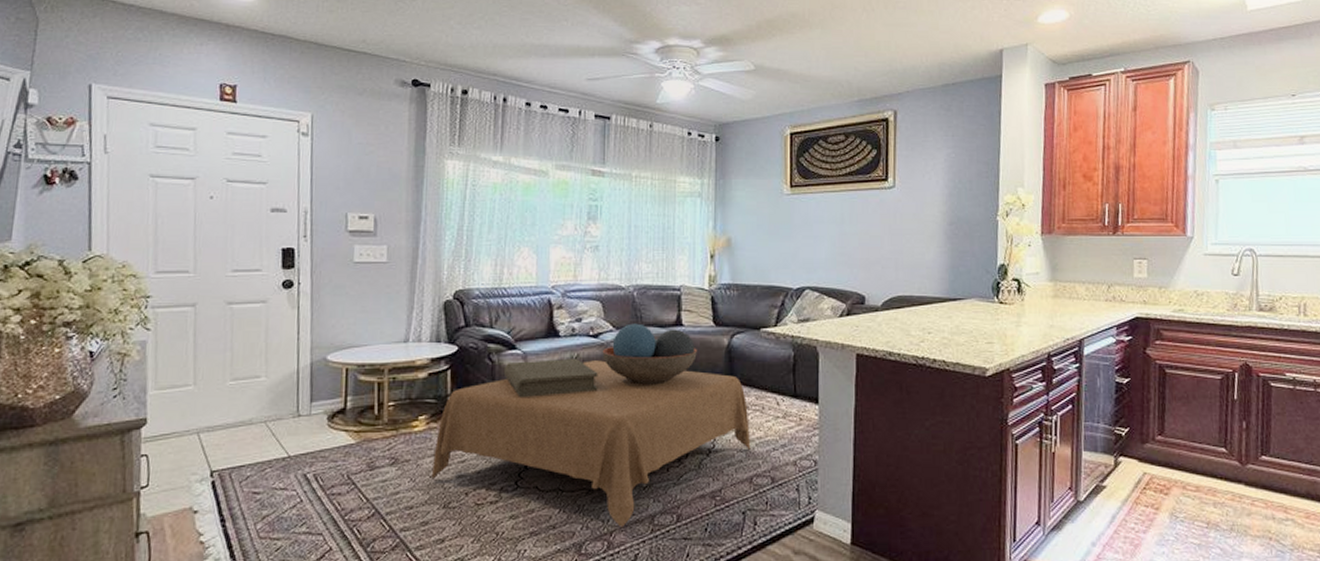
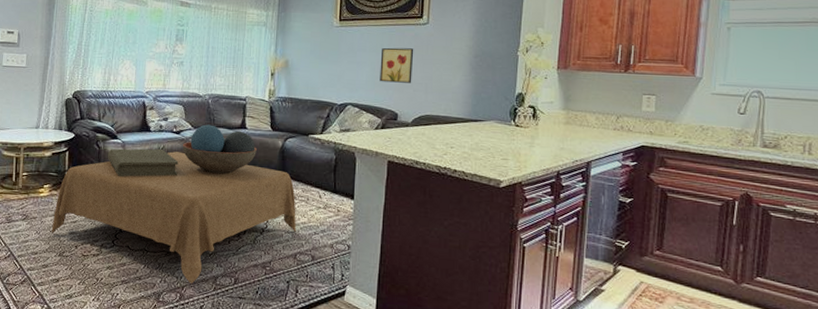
wall art: none [841,217,880,259] -> present [380,47,414,83]

